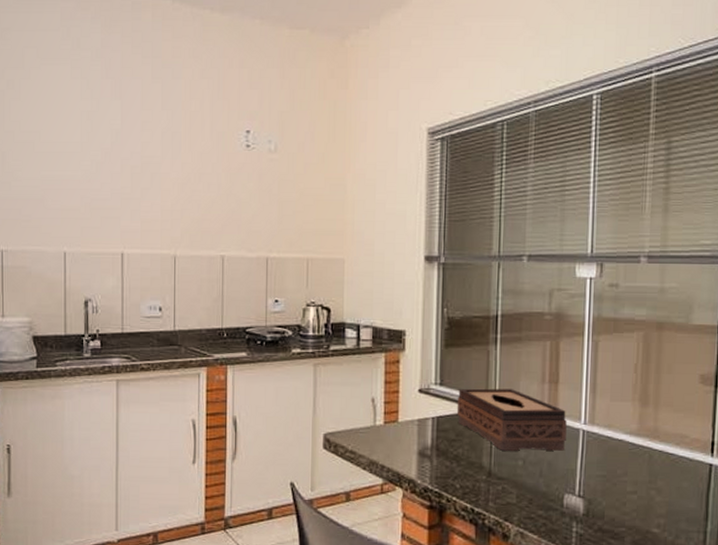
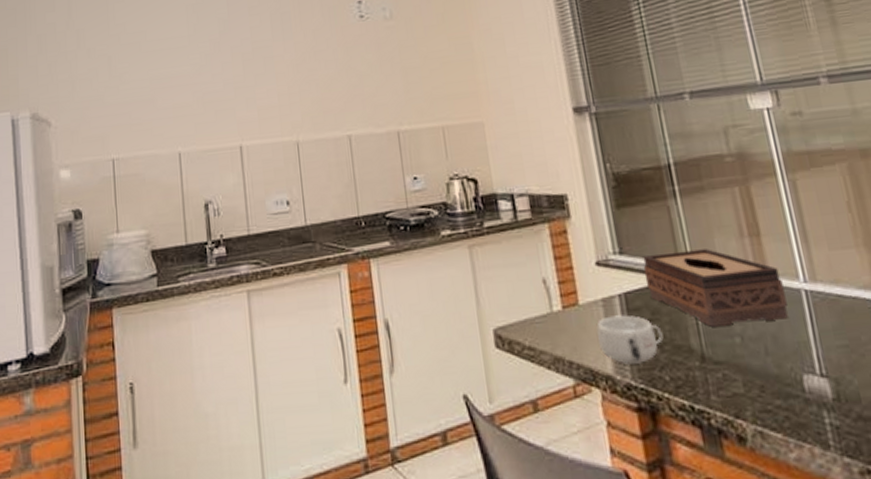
mug: none [409,433,462,473] -> present [596,315,664,365]

